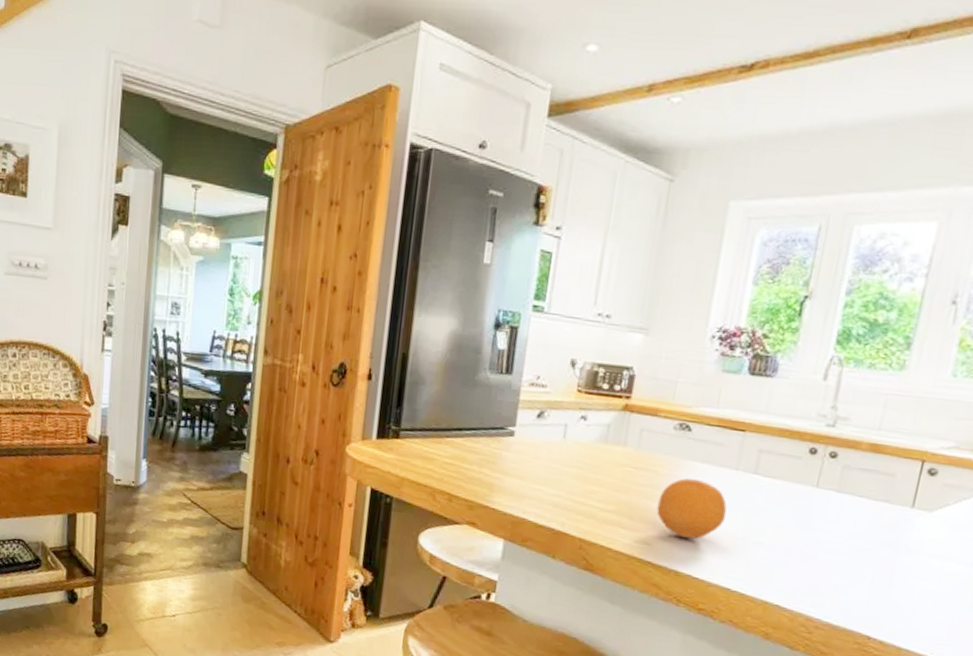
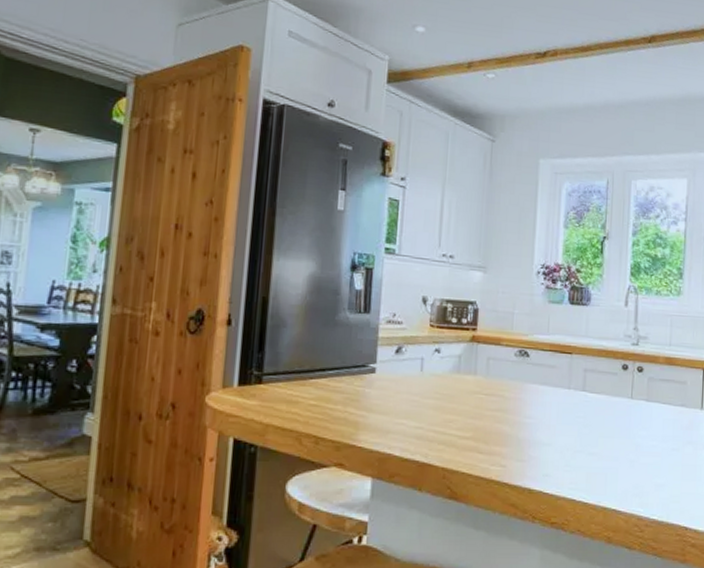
fruit: present [656,478,727,539] -> none [507,400,565,456]

